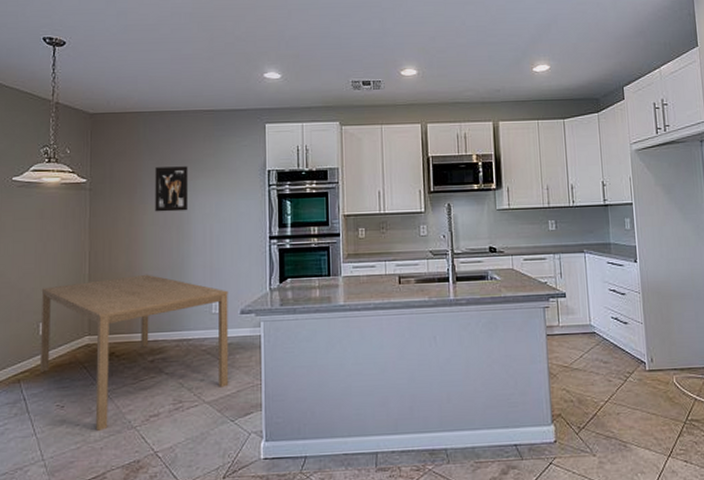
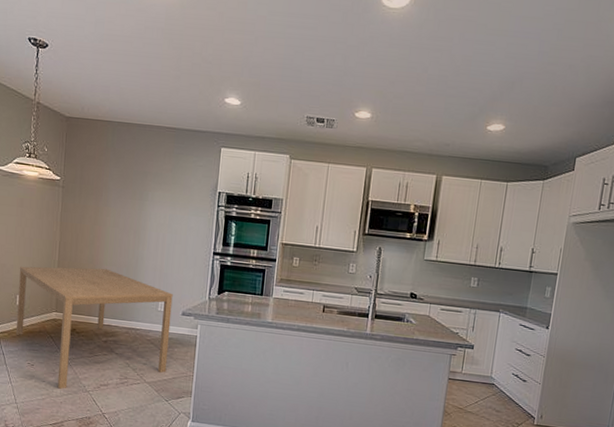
wall art: present [155,166,189,212] -> none [117,175,149,219]

